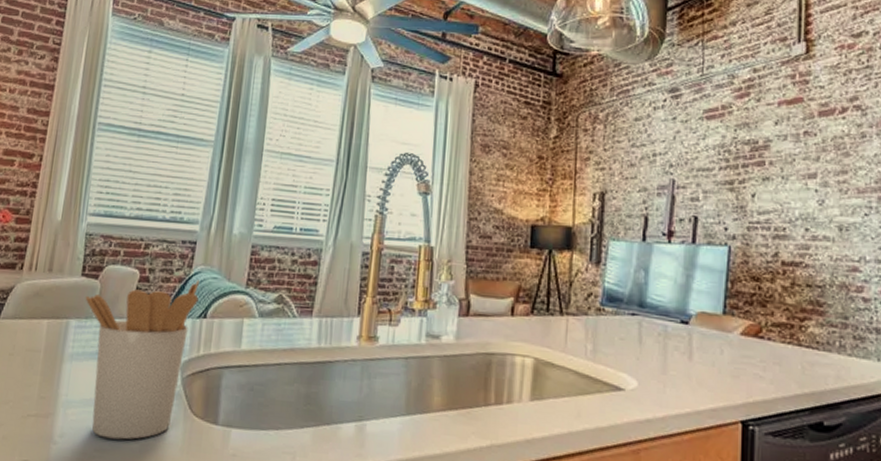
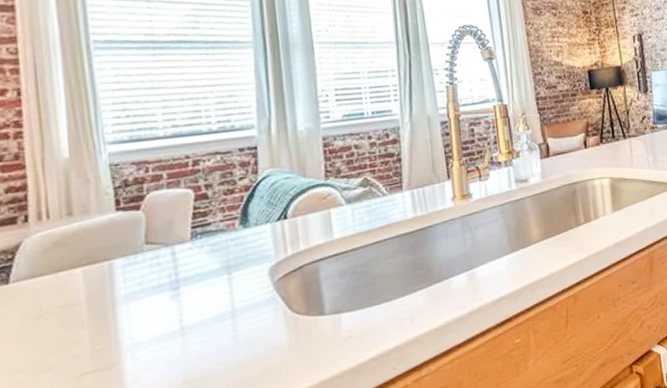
utensil holder: present [85,280,199,440] -> none [127,184,274,368]

